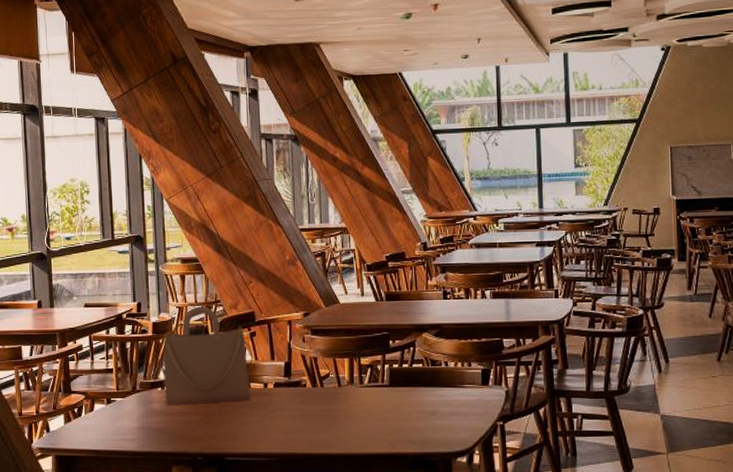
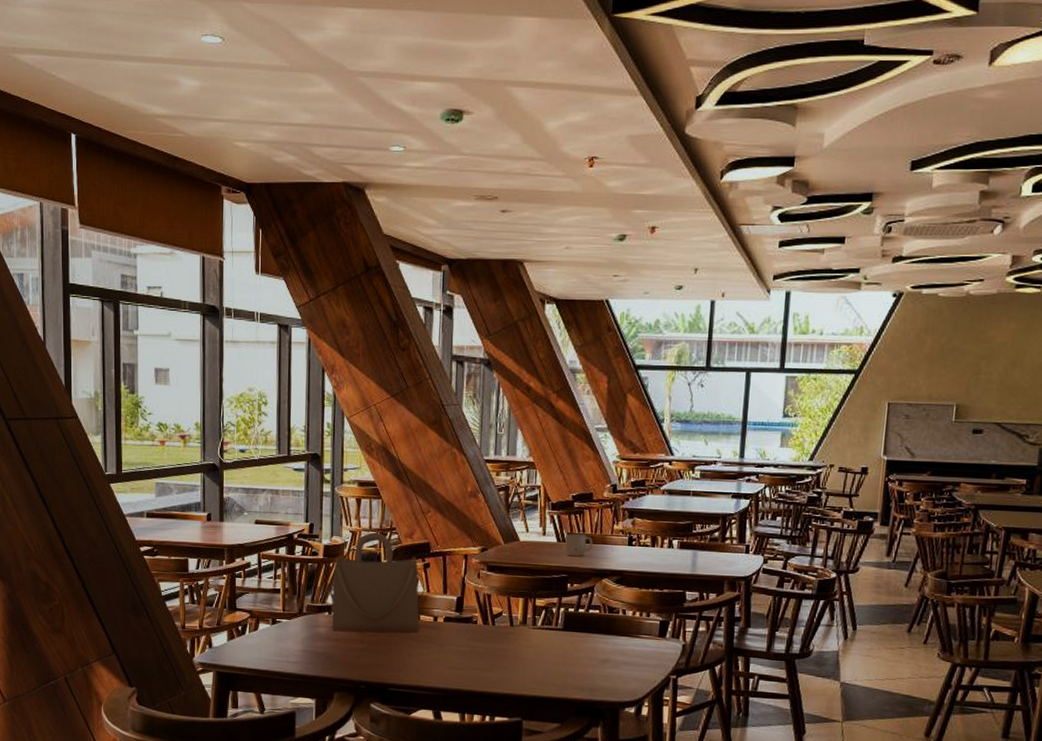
mug: none [383,292,410,314] -> present [565,534,593,557]

